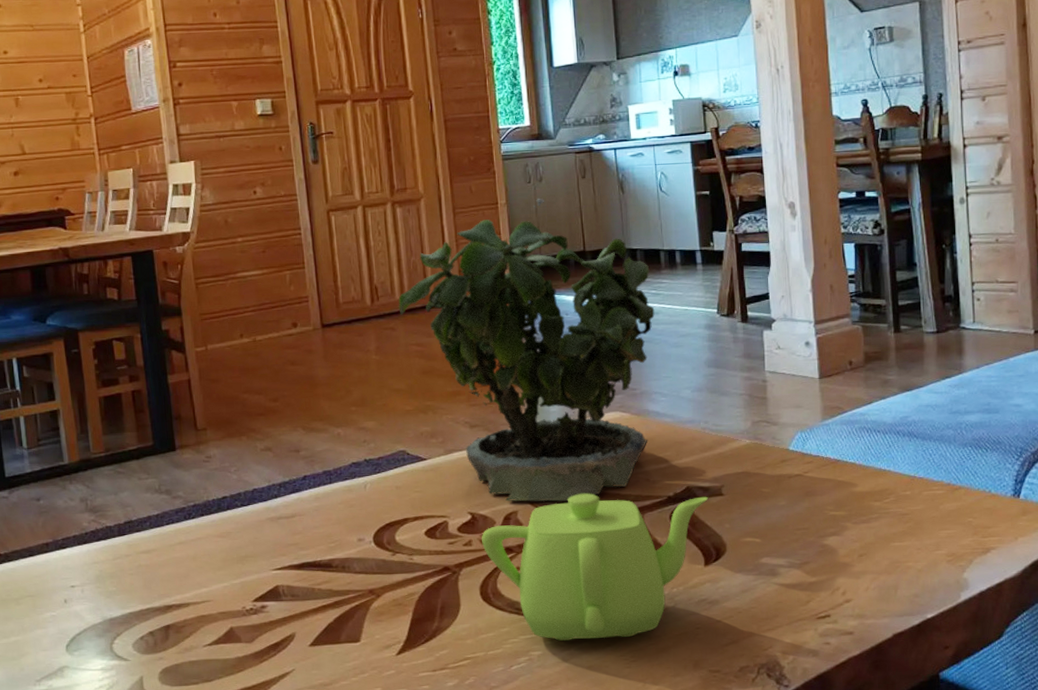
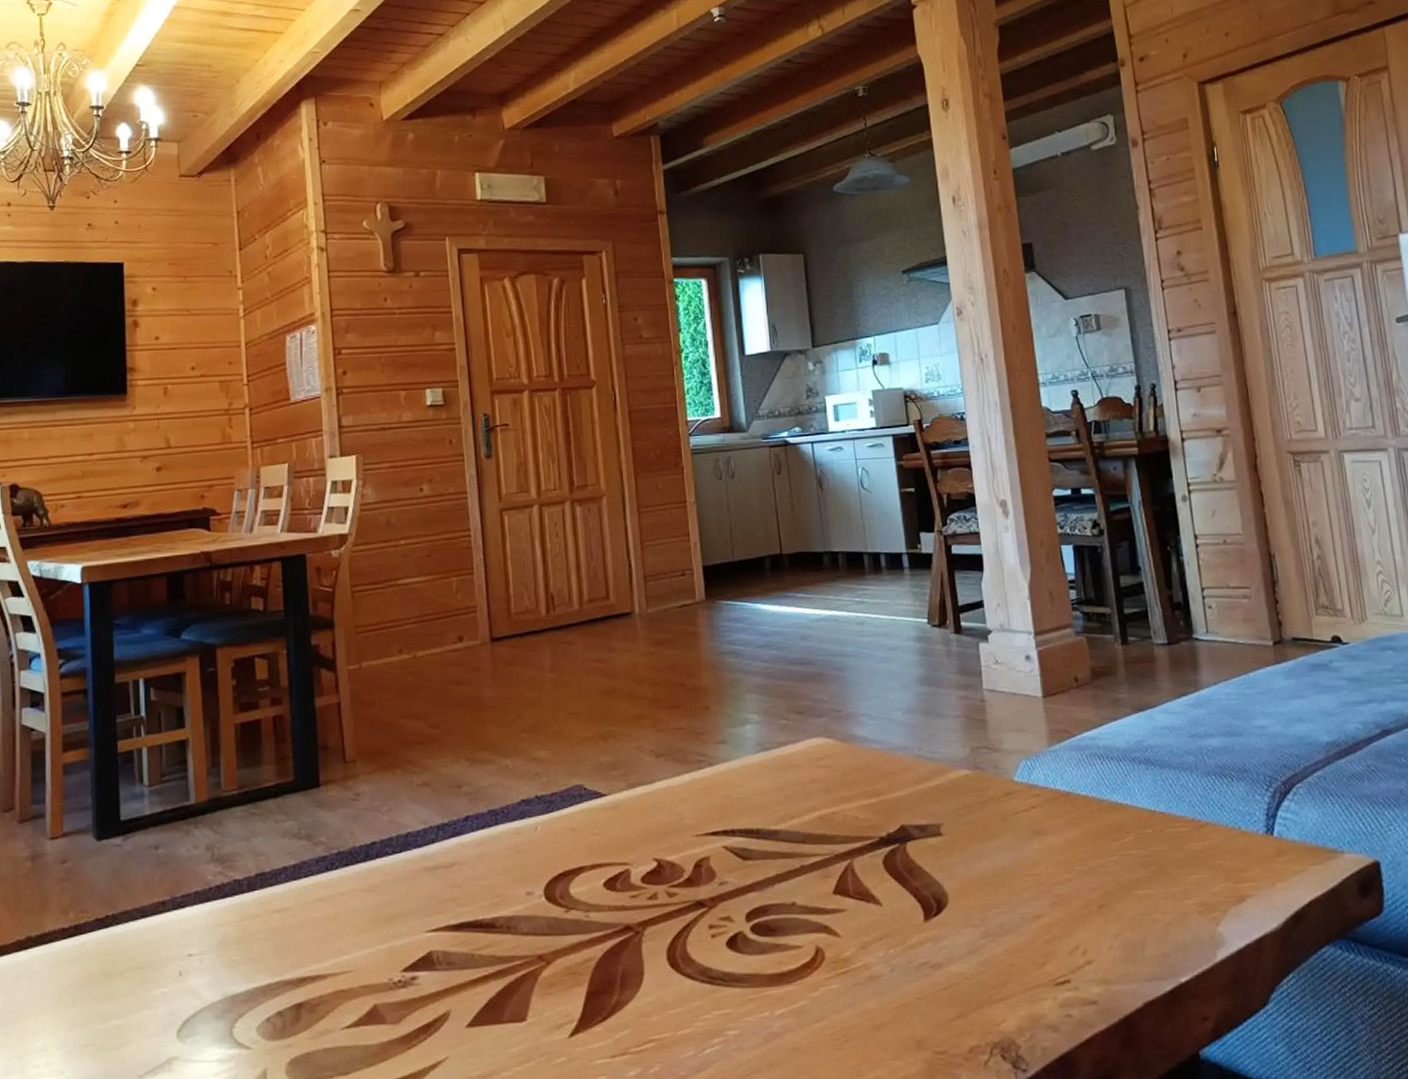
potted plant: present [398,198,655,502] -> none [576,495,860,845]
teapot: present [482,493,709,642] -> none [669,835,926,1018]

